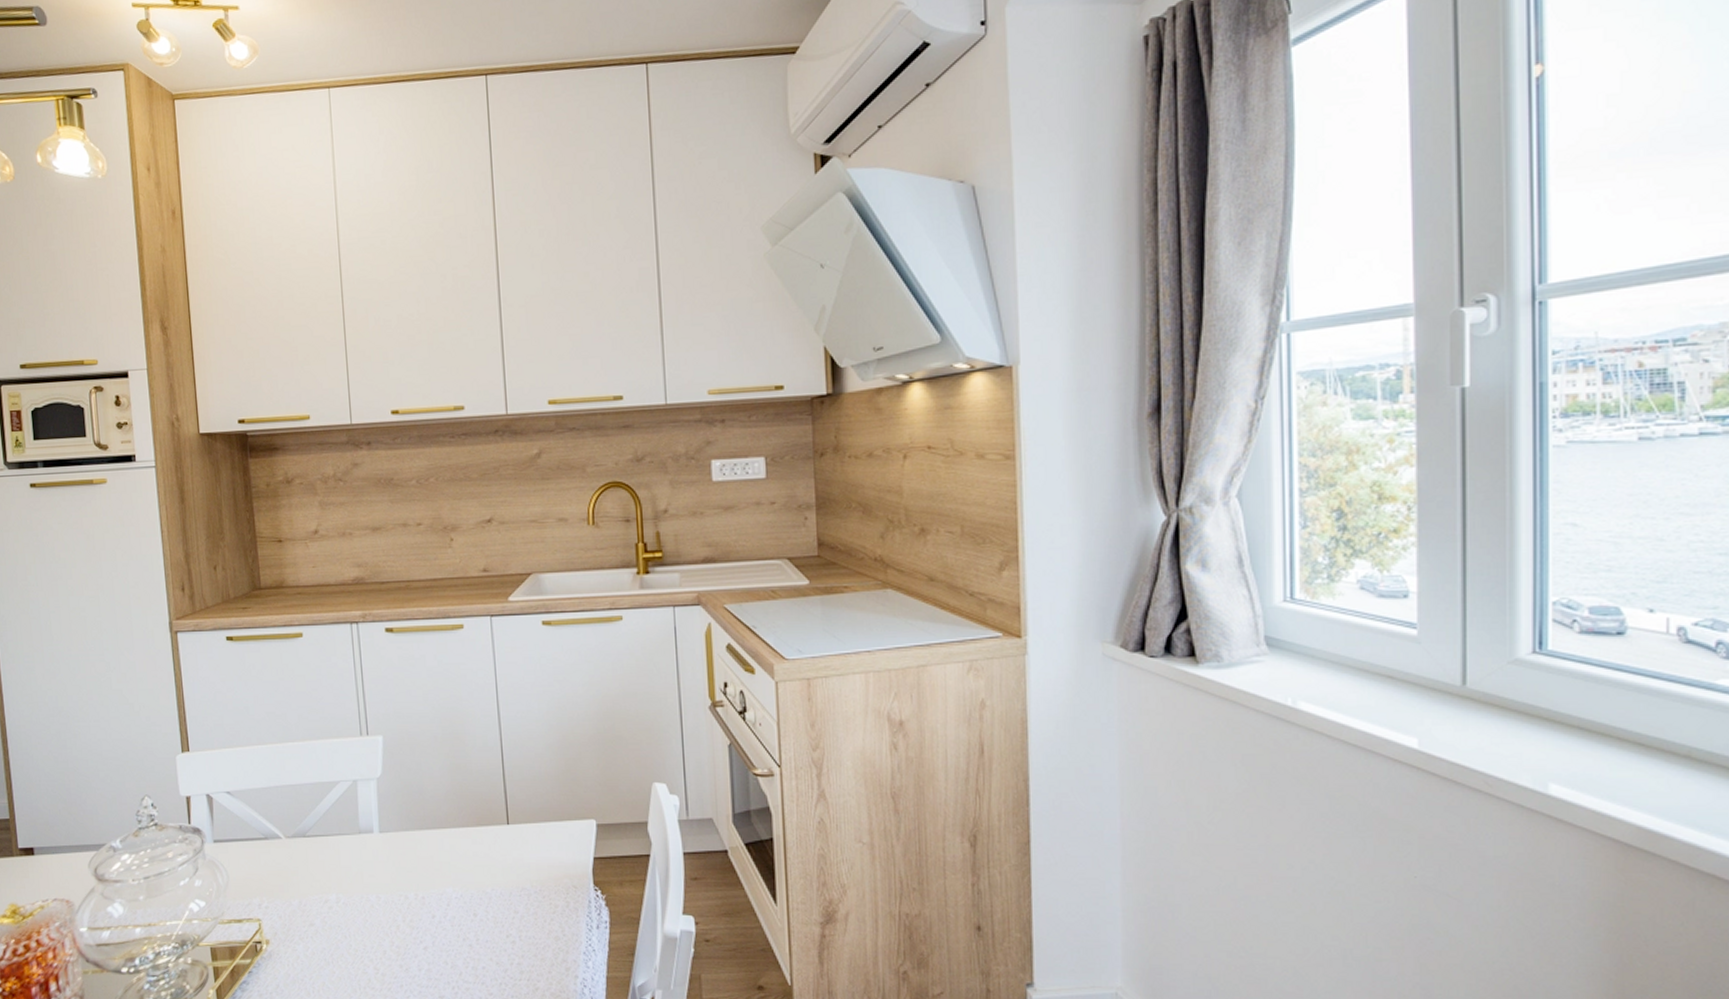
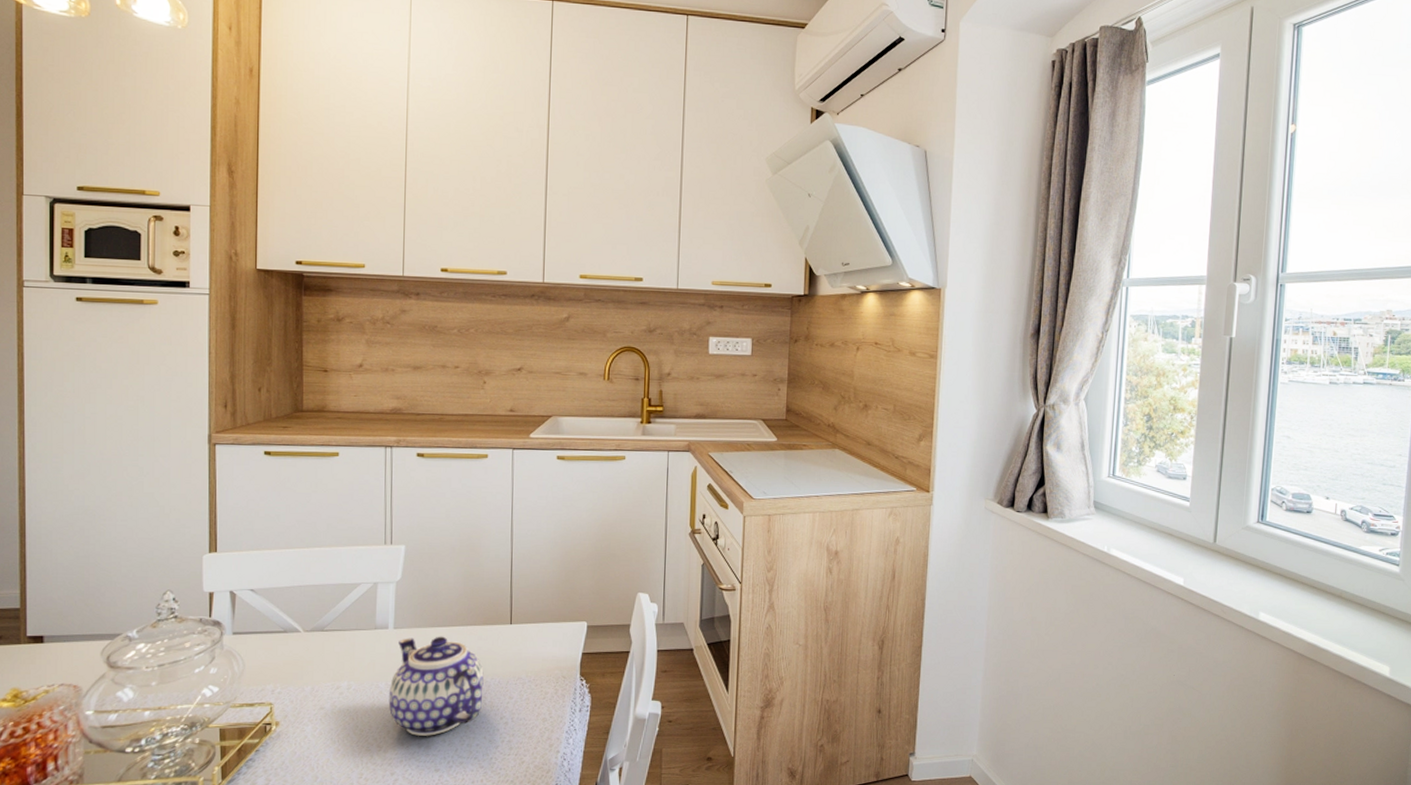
teapot: none [380,840,484,957] -> present [388,636,484,736]

